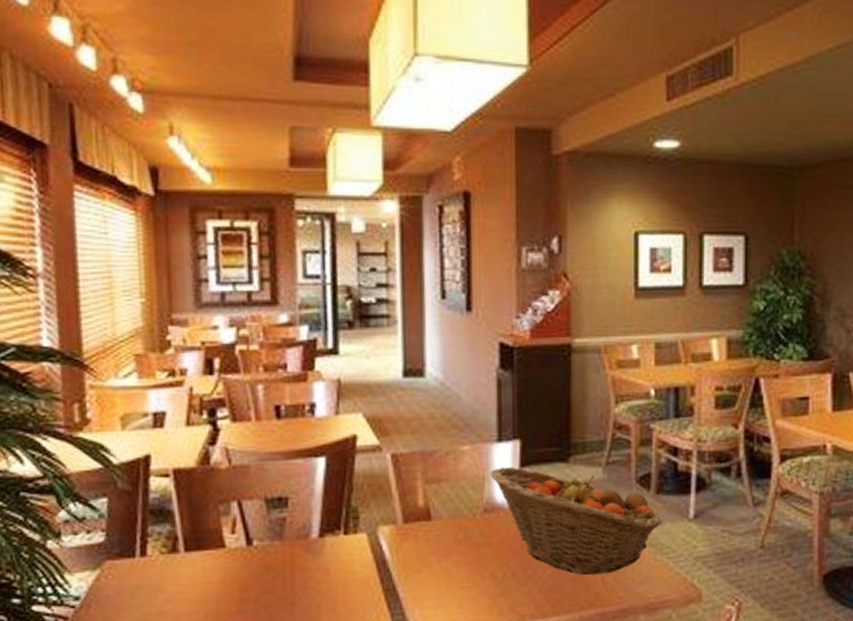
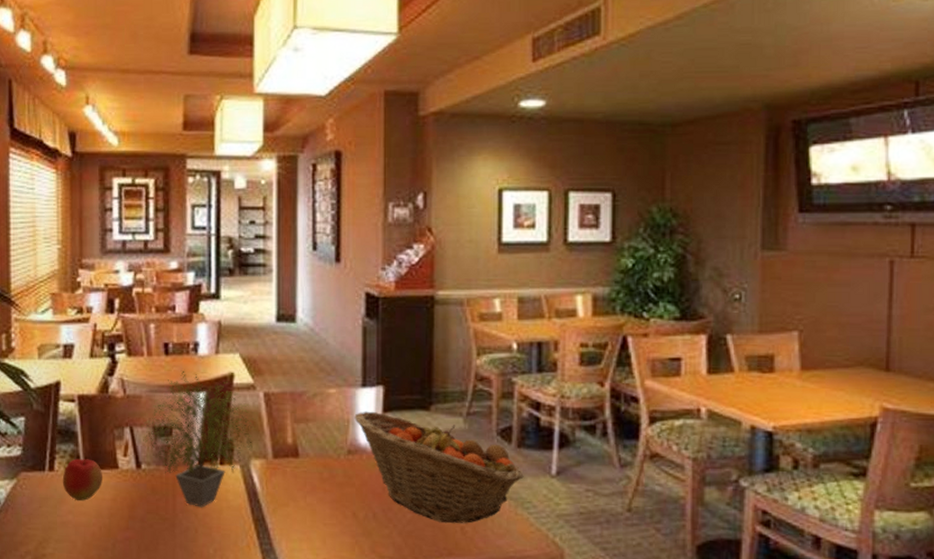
apple: none [157,540,208,587] -> present [62,458,103,501]
potted plant: none [250,433,384,582] -> present [140,369,257,508]

